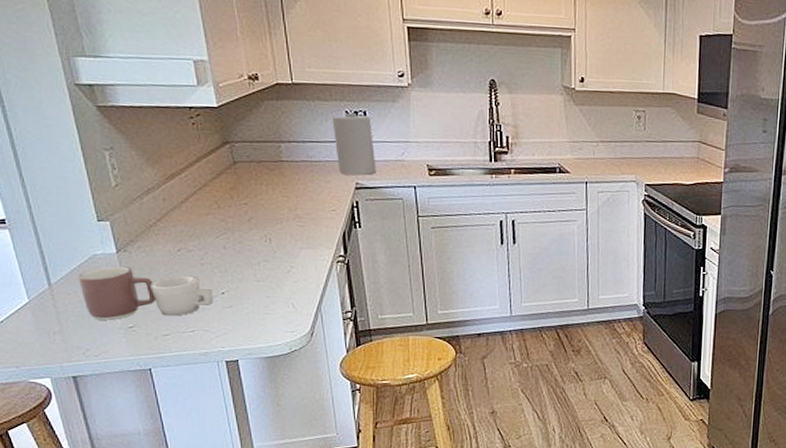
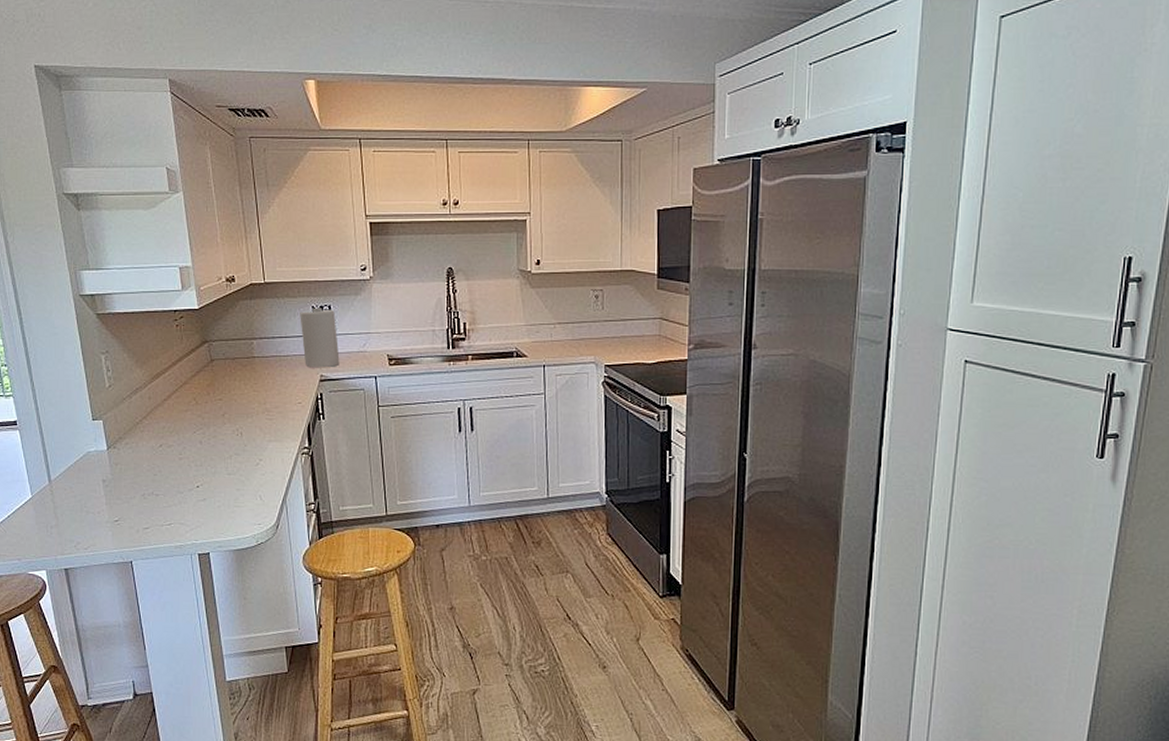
mug: present [77,266,156,320] -> none [73,462,139,514]
cup: present [149,275,213,316] -> none [134,469,189,510]

